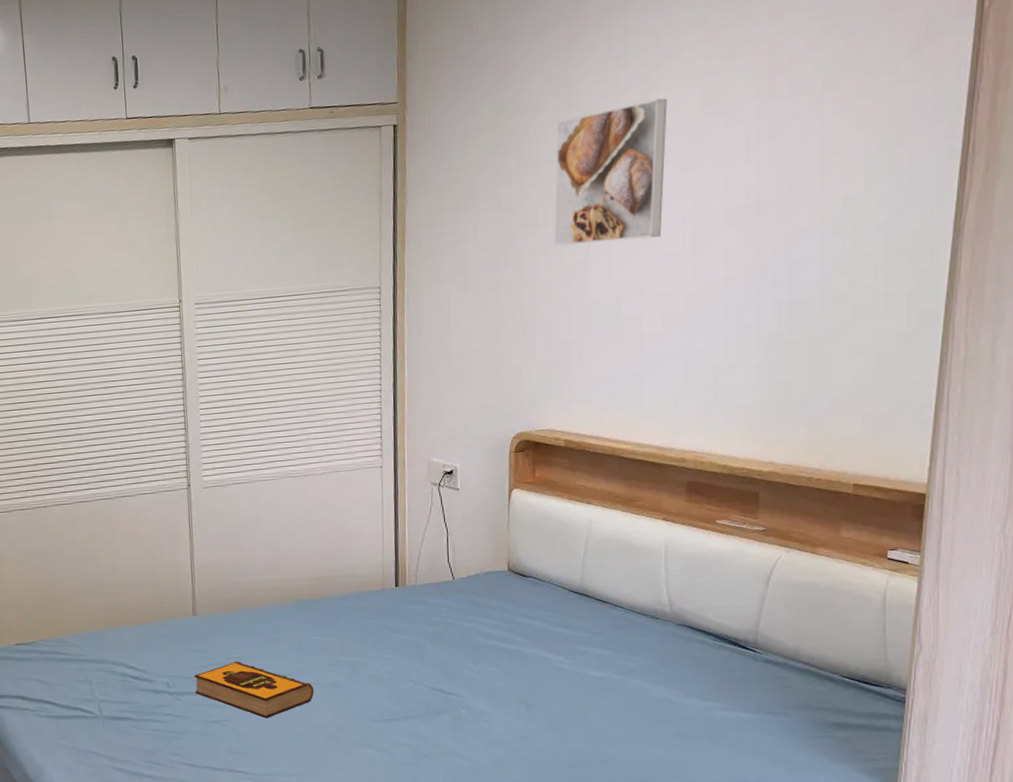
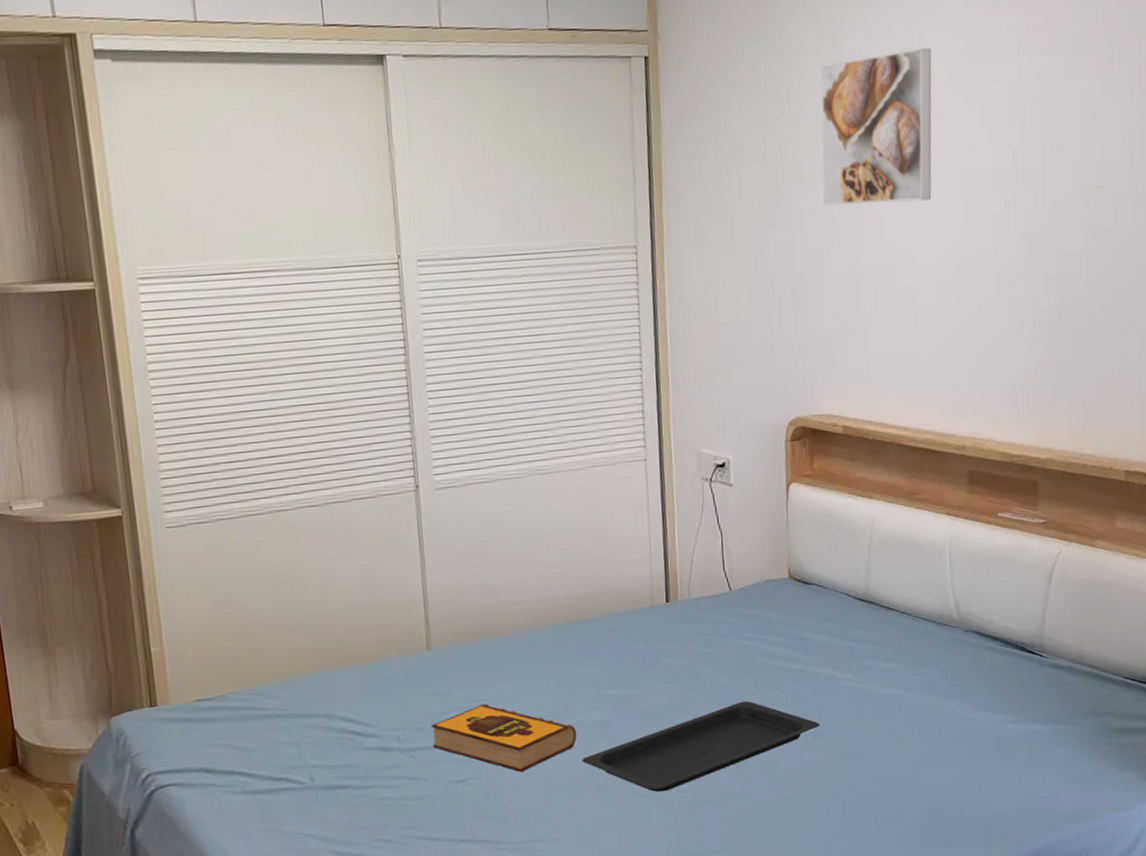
serving tray: none [318,673,532,744] -> present [582,700,820,793]

